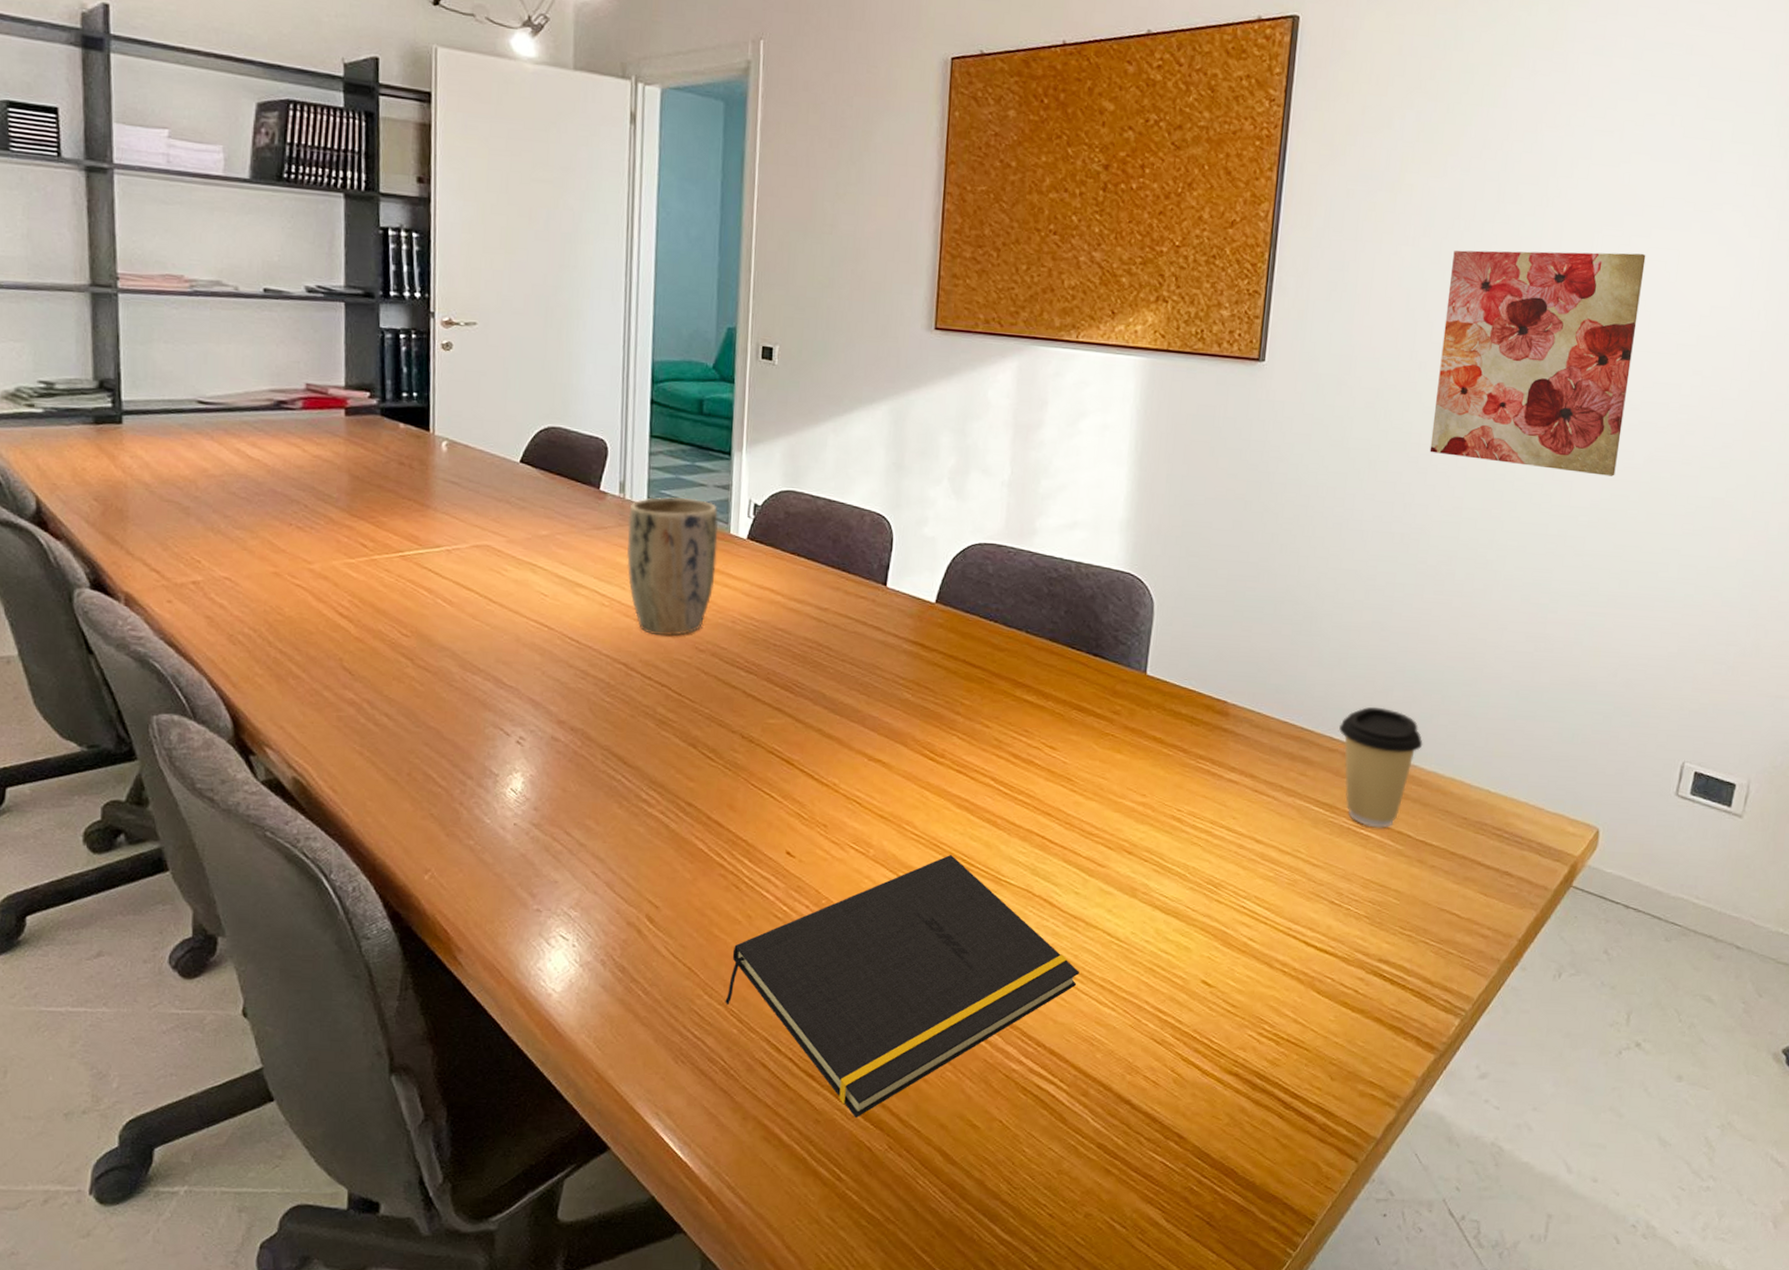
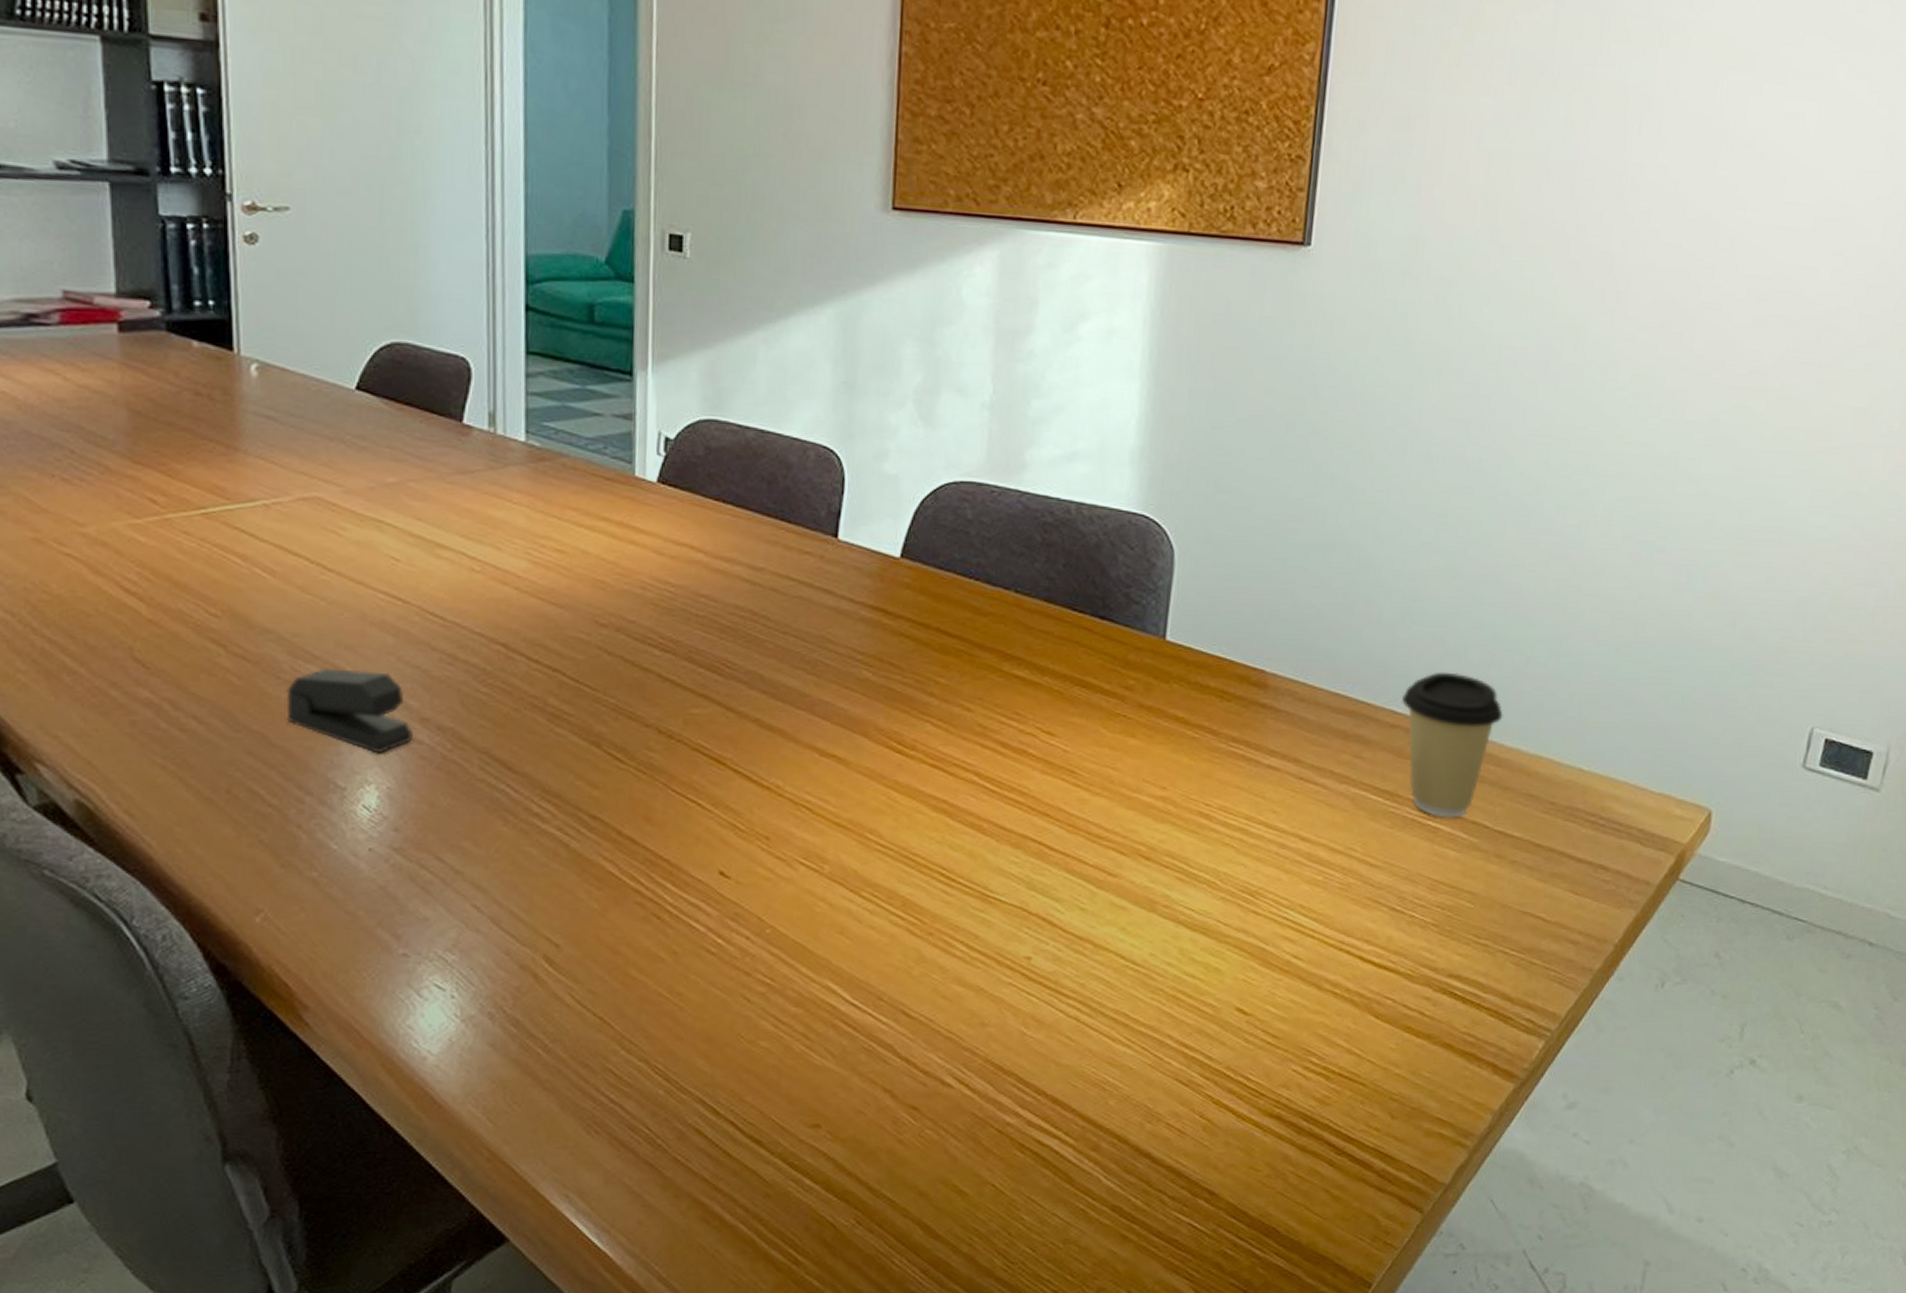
stapler: none [456,679,552,748] -> present [286,668,413,754]
plant pot: present [626,496,719,636] -> none [500,430,620,607]
notepad: present [725,855,1079,1117] -> none [647,869,1087,1189]
wall art: present [1429,250,1646,477] -> none [1514,101,1781,383]

